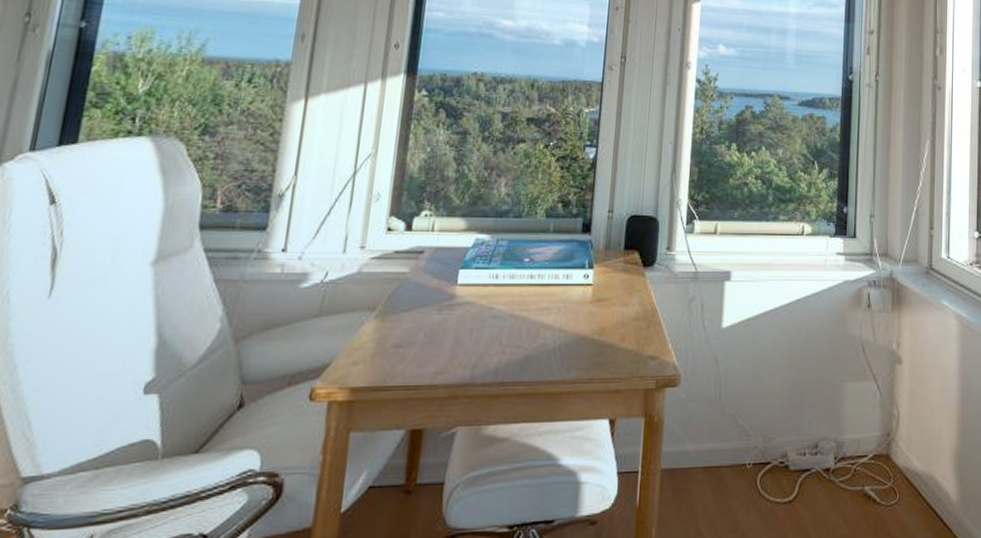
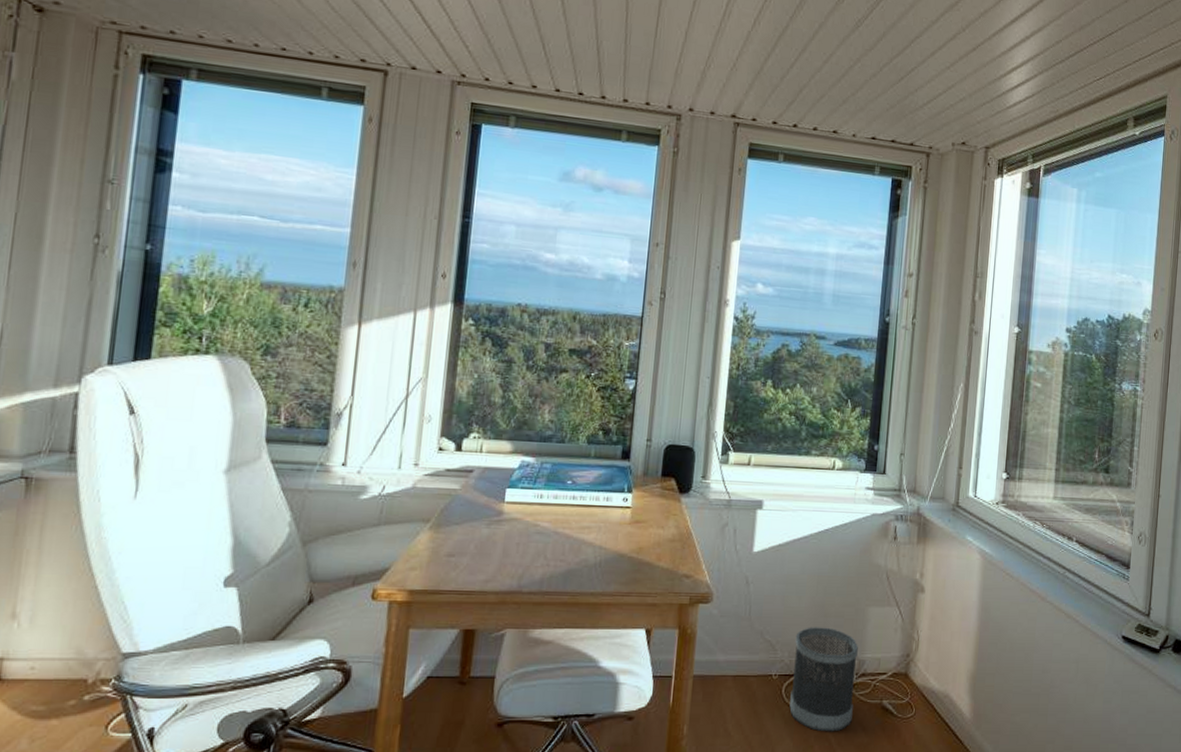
wastebasket: none [765,407,836,526] -> present [789,627,858,732]

